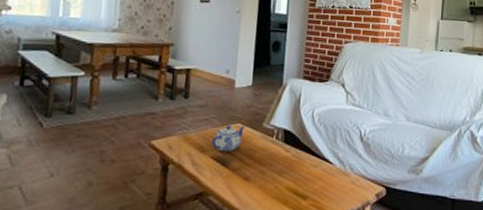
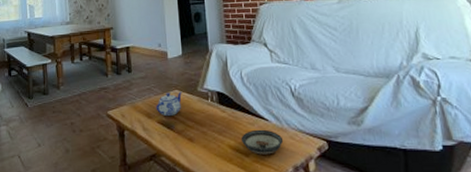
saucer: none [301,172,345,199] -> present [241,129,284,155]

